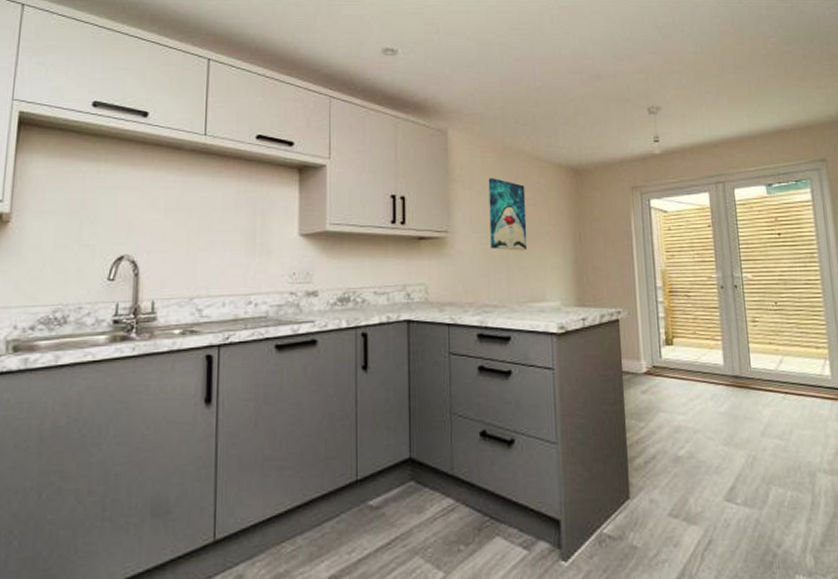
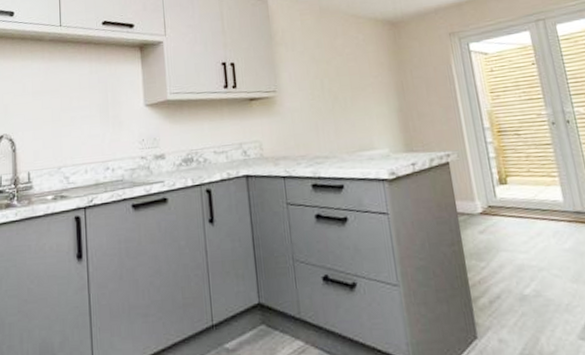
wall art: present [488,178,528,251] -> none [309,38,352,104]

